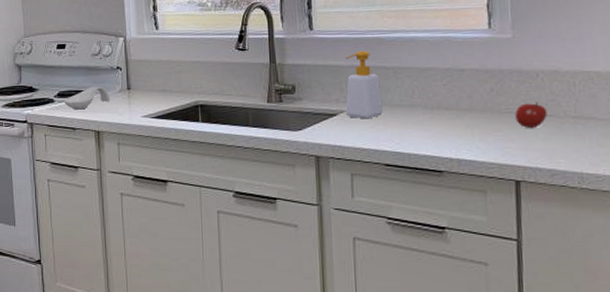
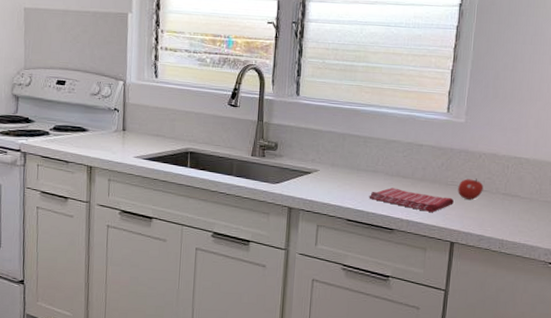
spoon rest: present [63,86,111,110] -> none [59,124,106,145]
soap bottle: present [345,50,383,119] -> none [319,118,352,179]
dish towel: none [407,122,512,148] -> present [369,187,454,213]

